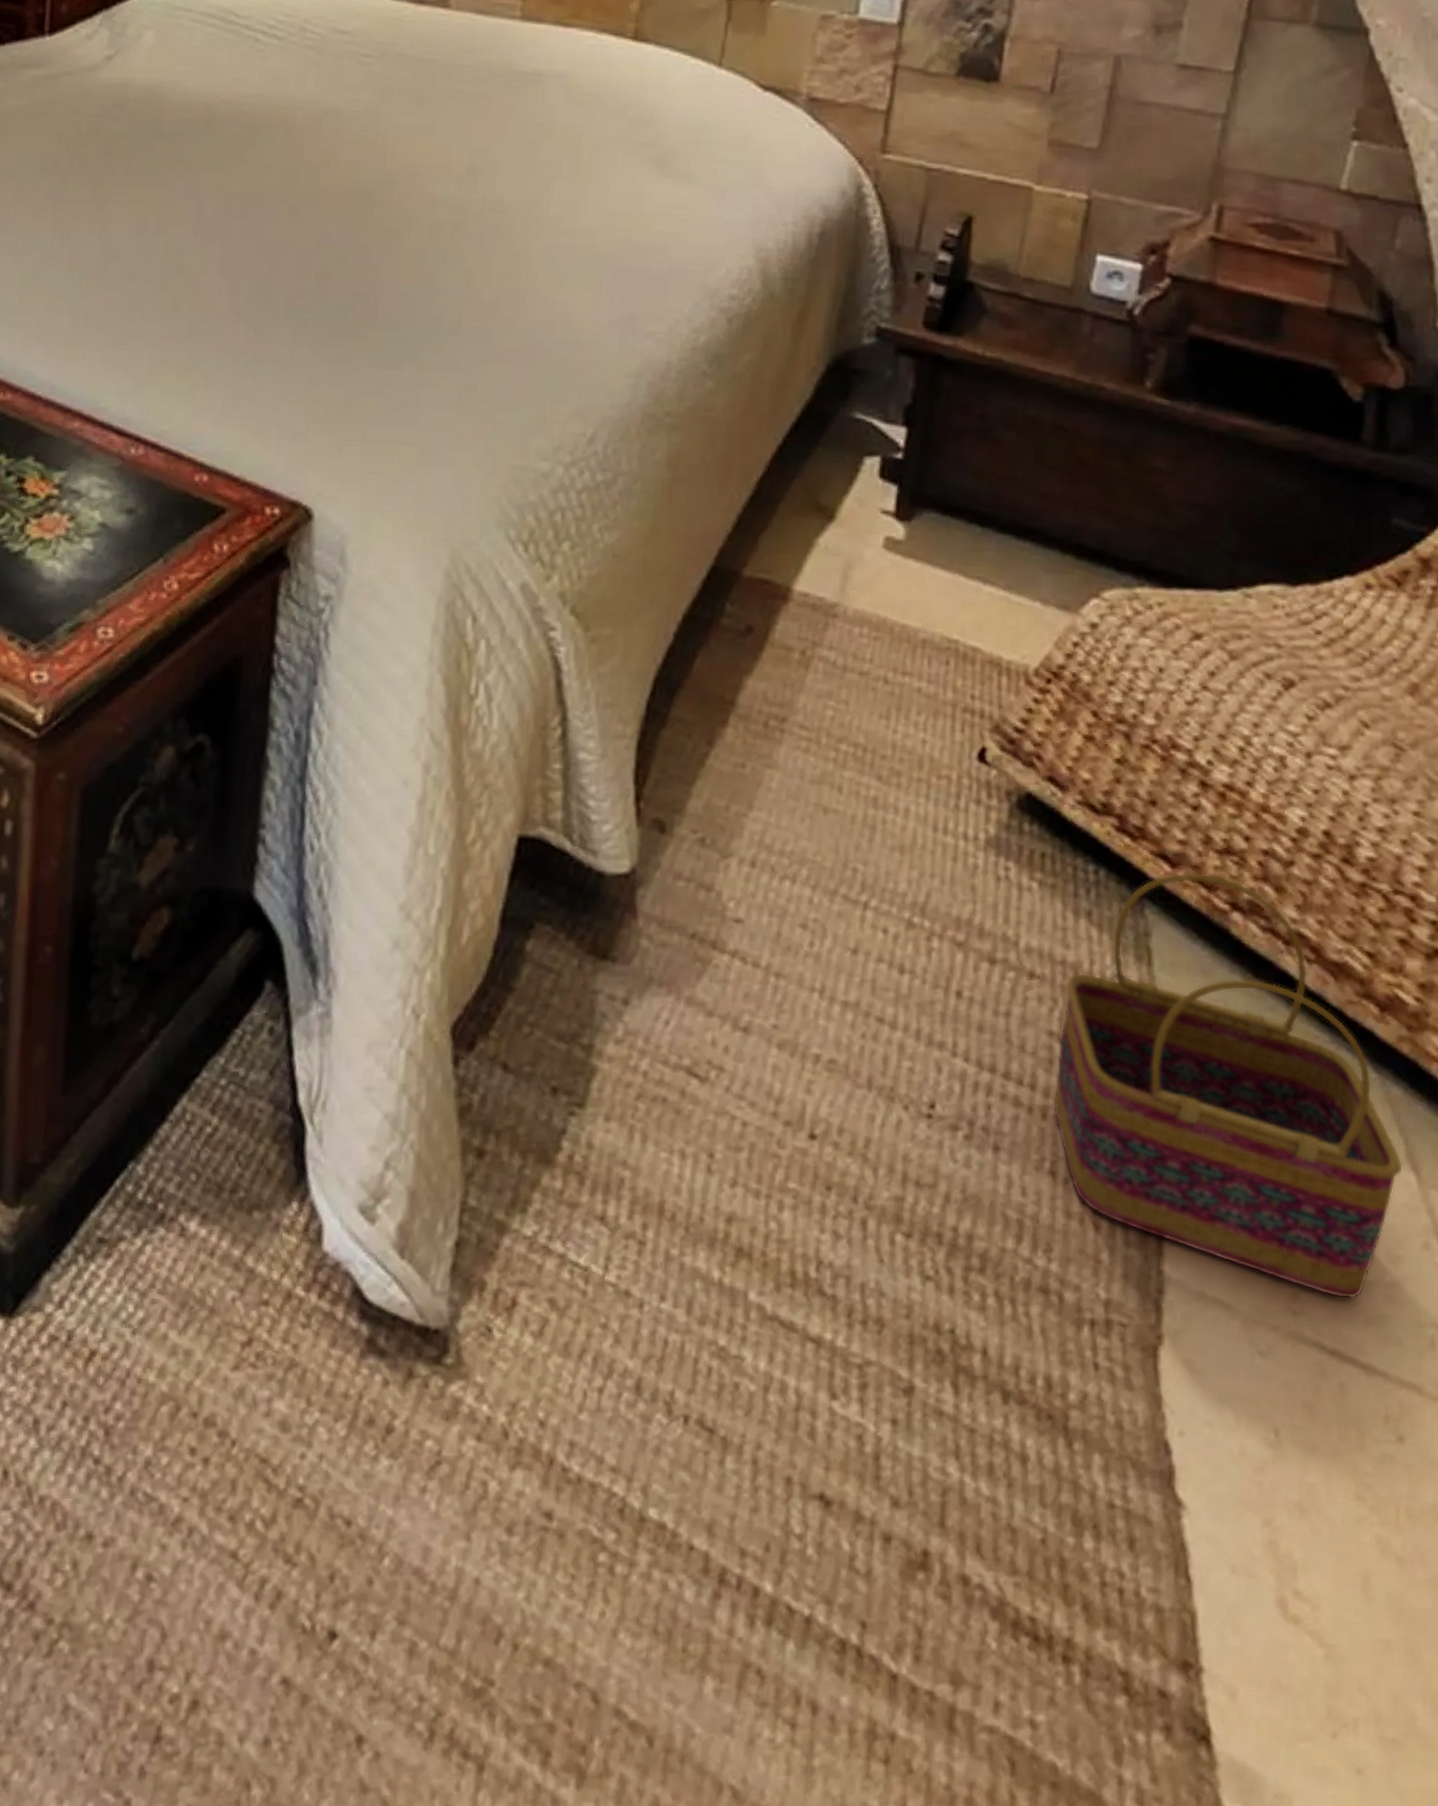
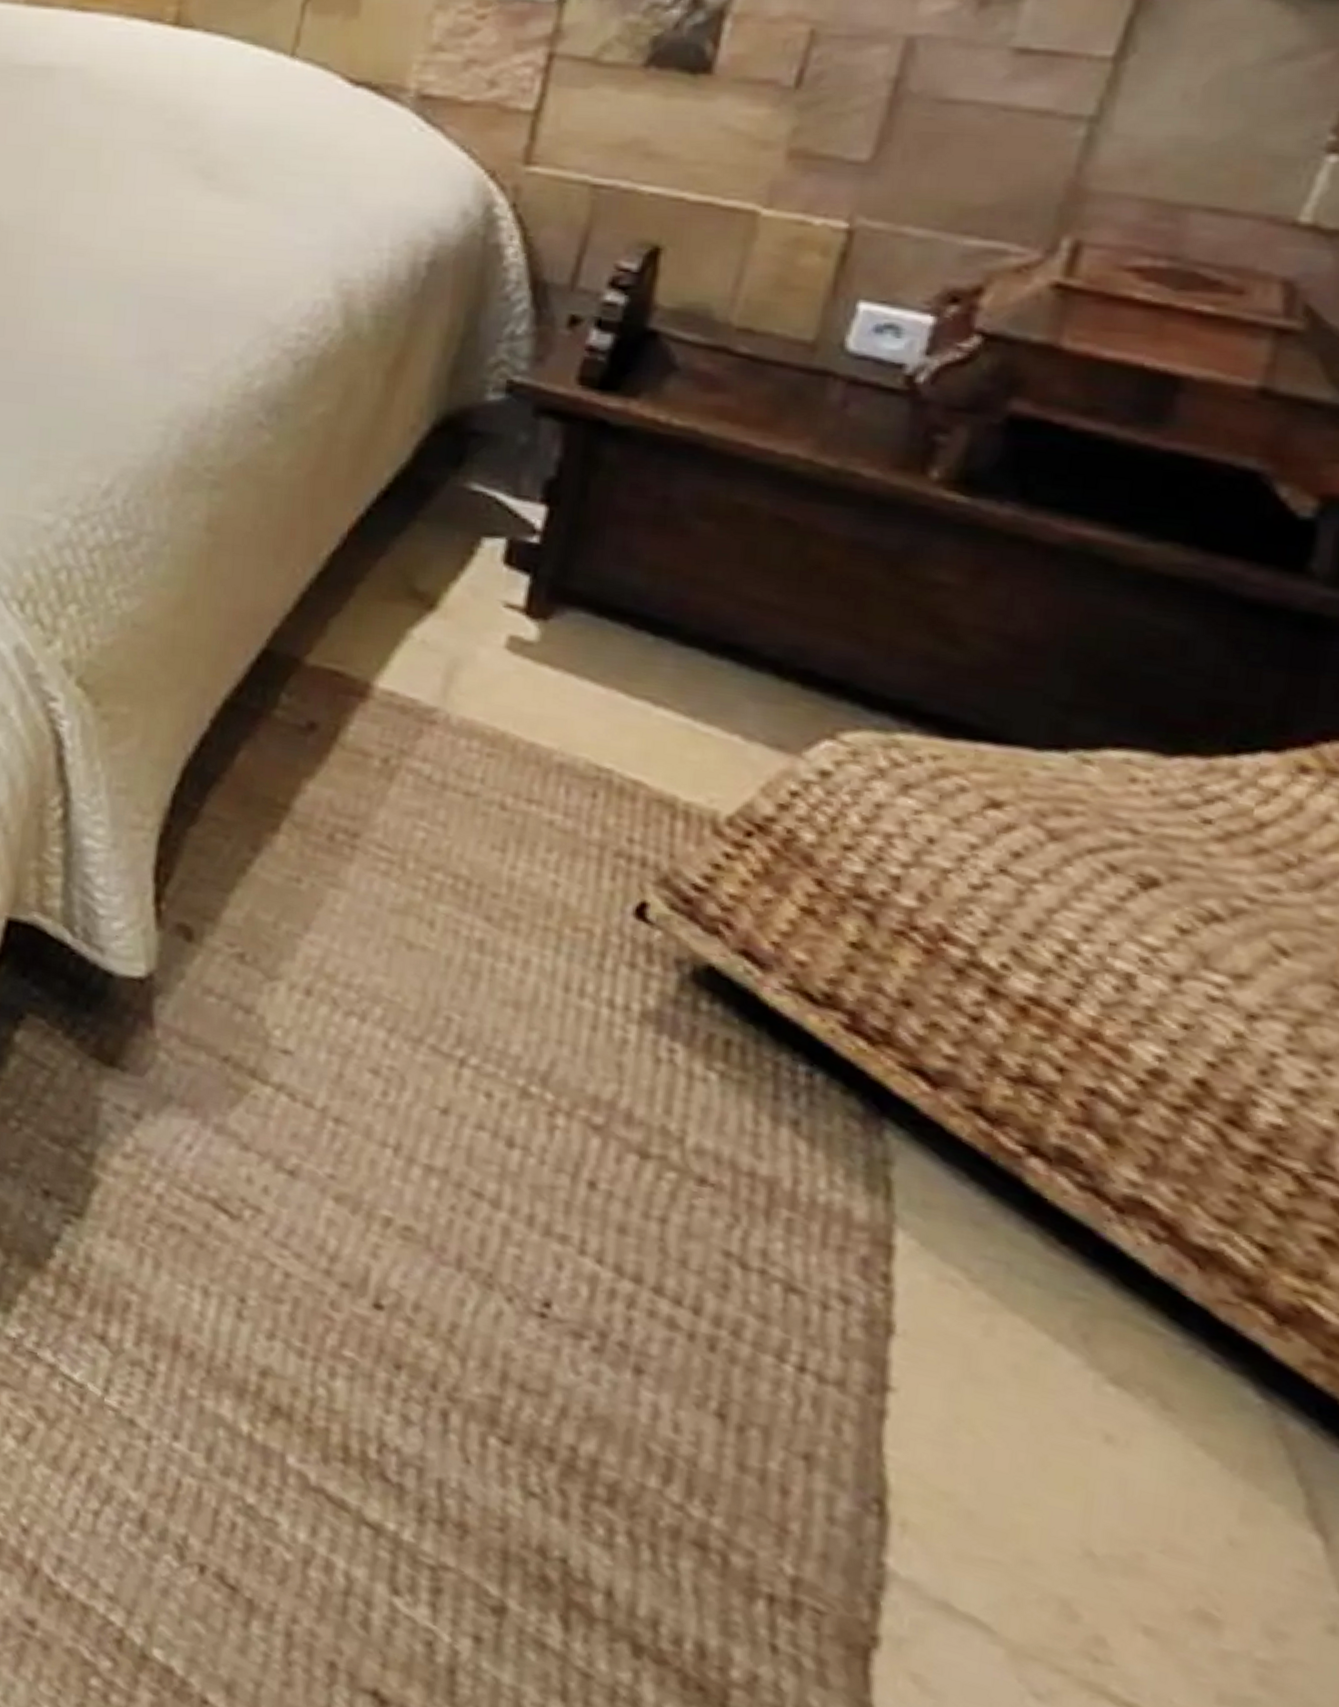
basket: present [1053,872,1403,1299] -> none [726,1094,1300,1667]

